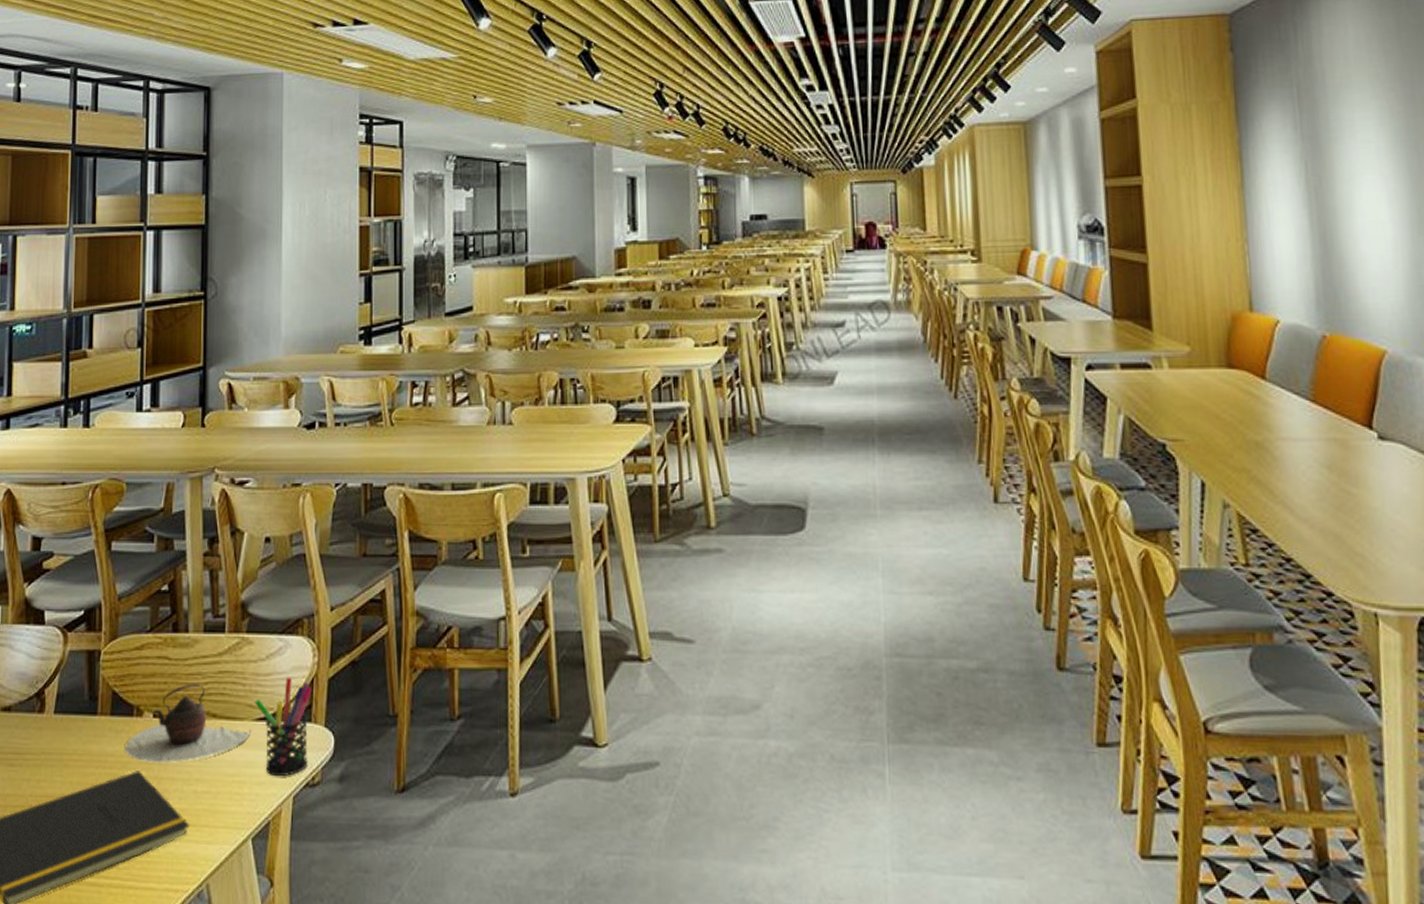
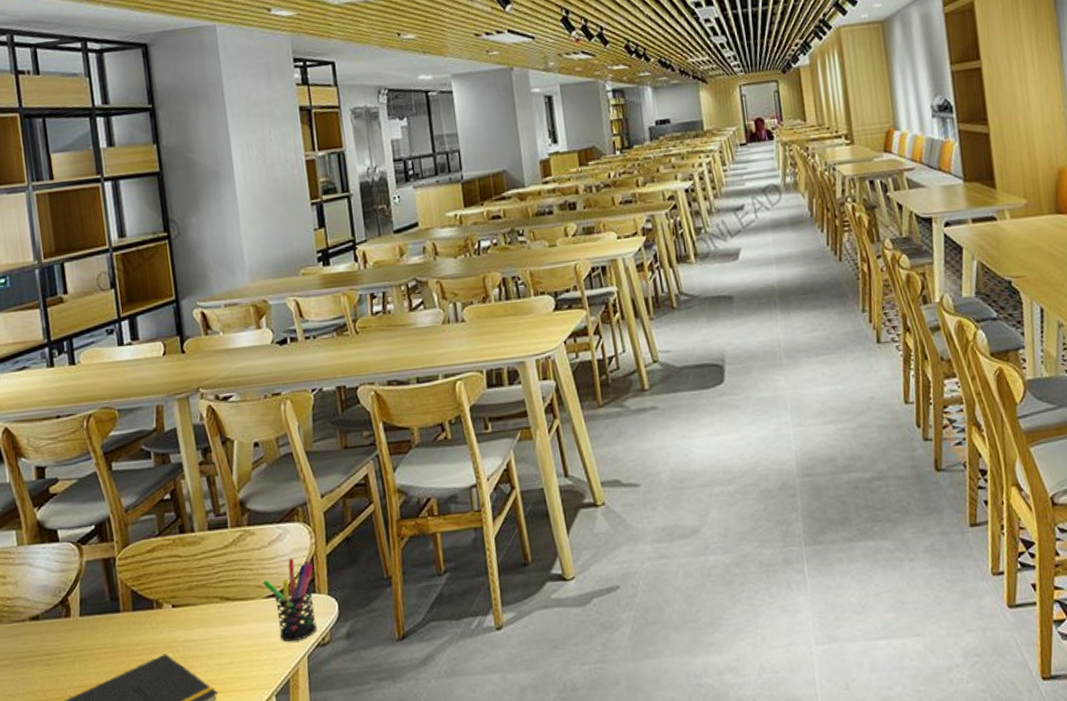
teapot: present [125,684,252,763] -> none [149,574,263,646]

